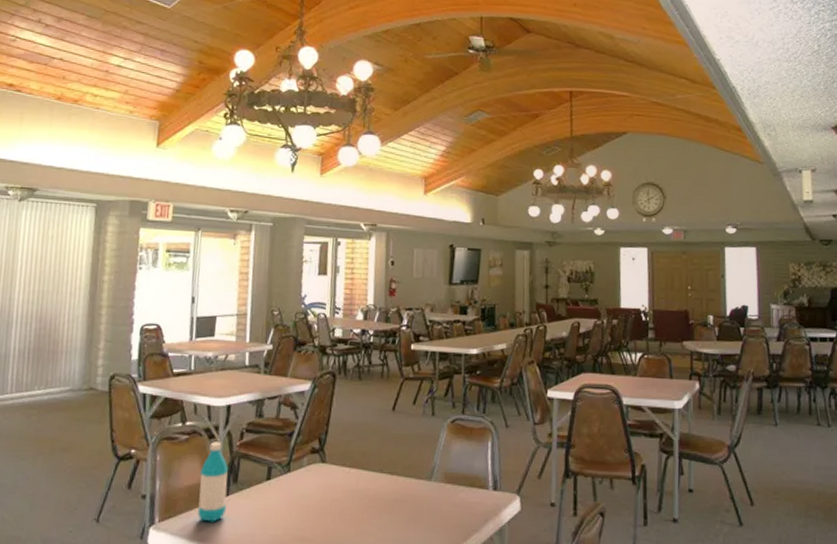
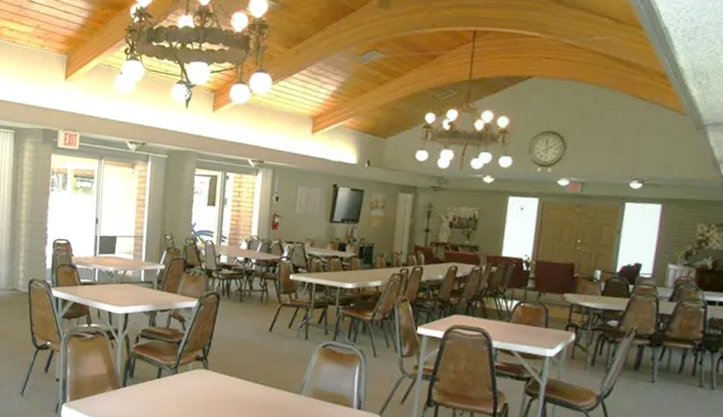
water bottle: present [197,441,228,522] -> none [100,342,126,407]

